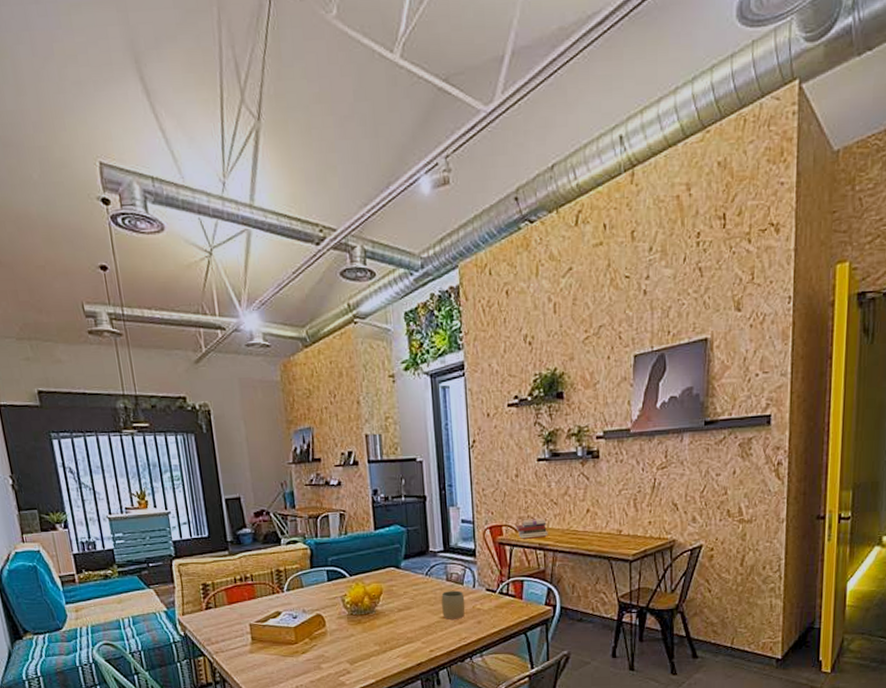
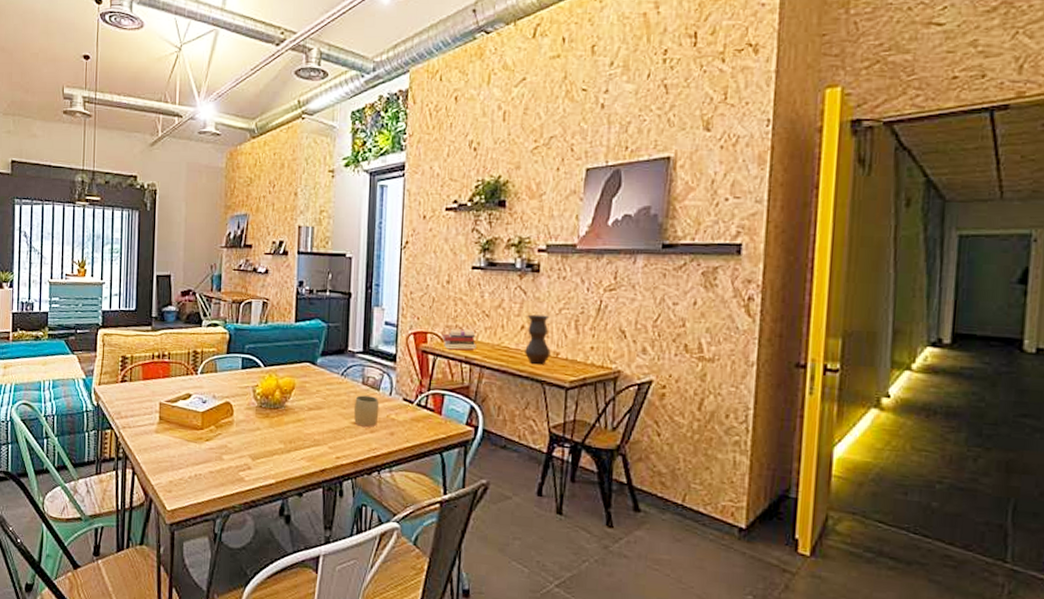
vase: none [591,497,614,543] -> present [525,314,551,364]

